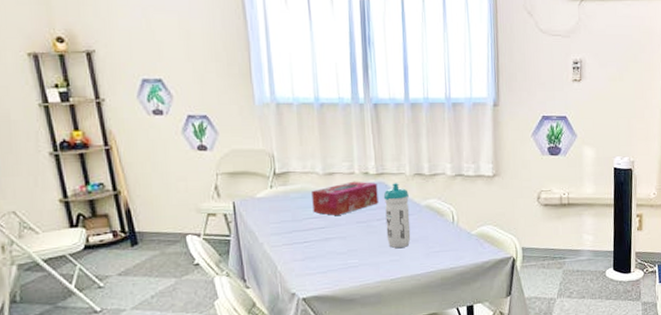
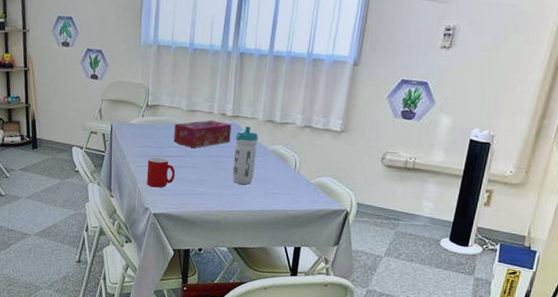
cup: none [286,231,322,268] -> present [146,157,176,188]

